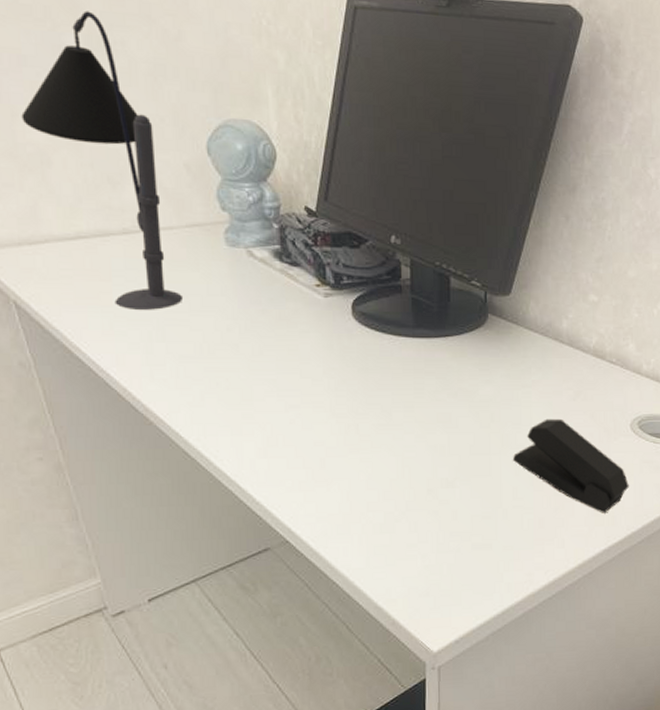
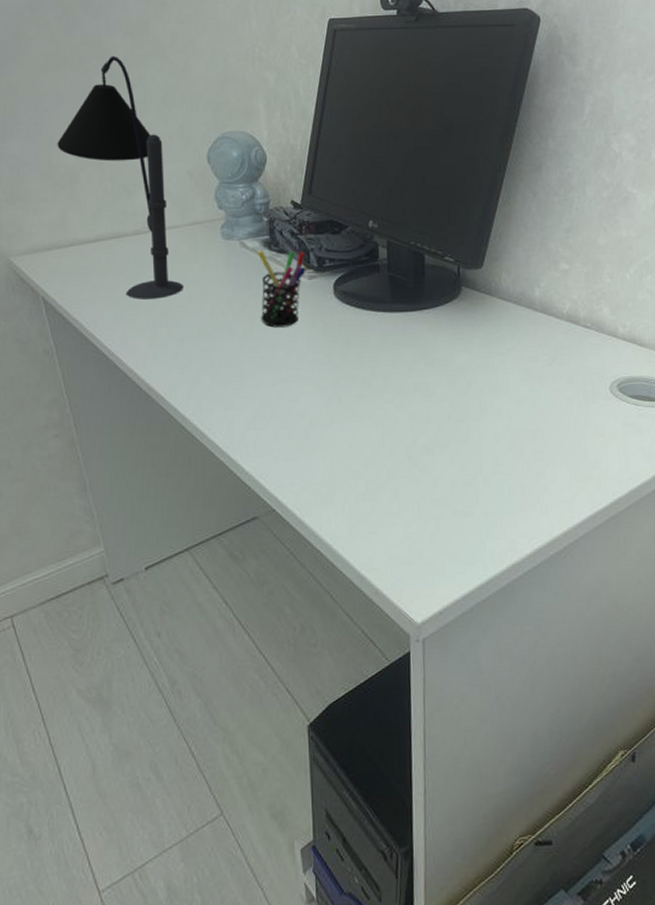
pen holder: none [266,261,322,349] -> present [257,250,306,328]
stapler: present [512,418,629,513] -> none [490,384,612,478]

